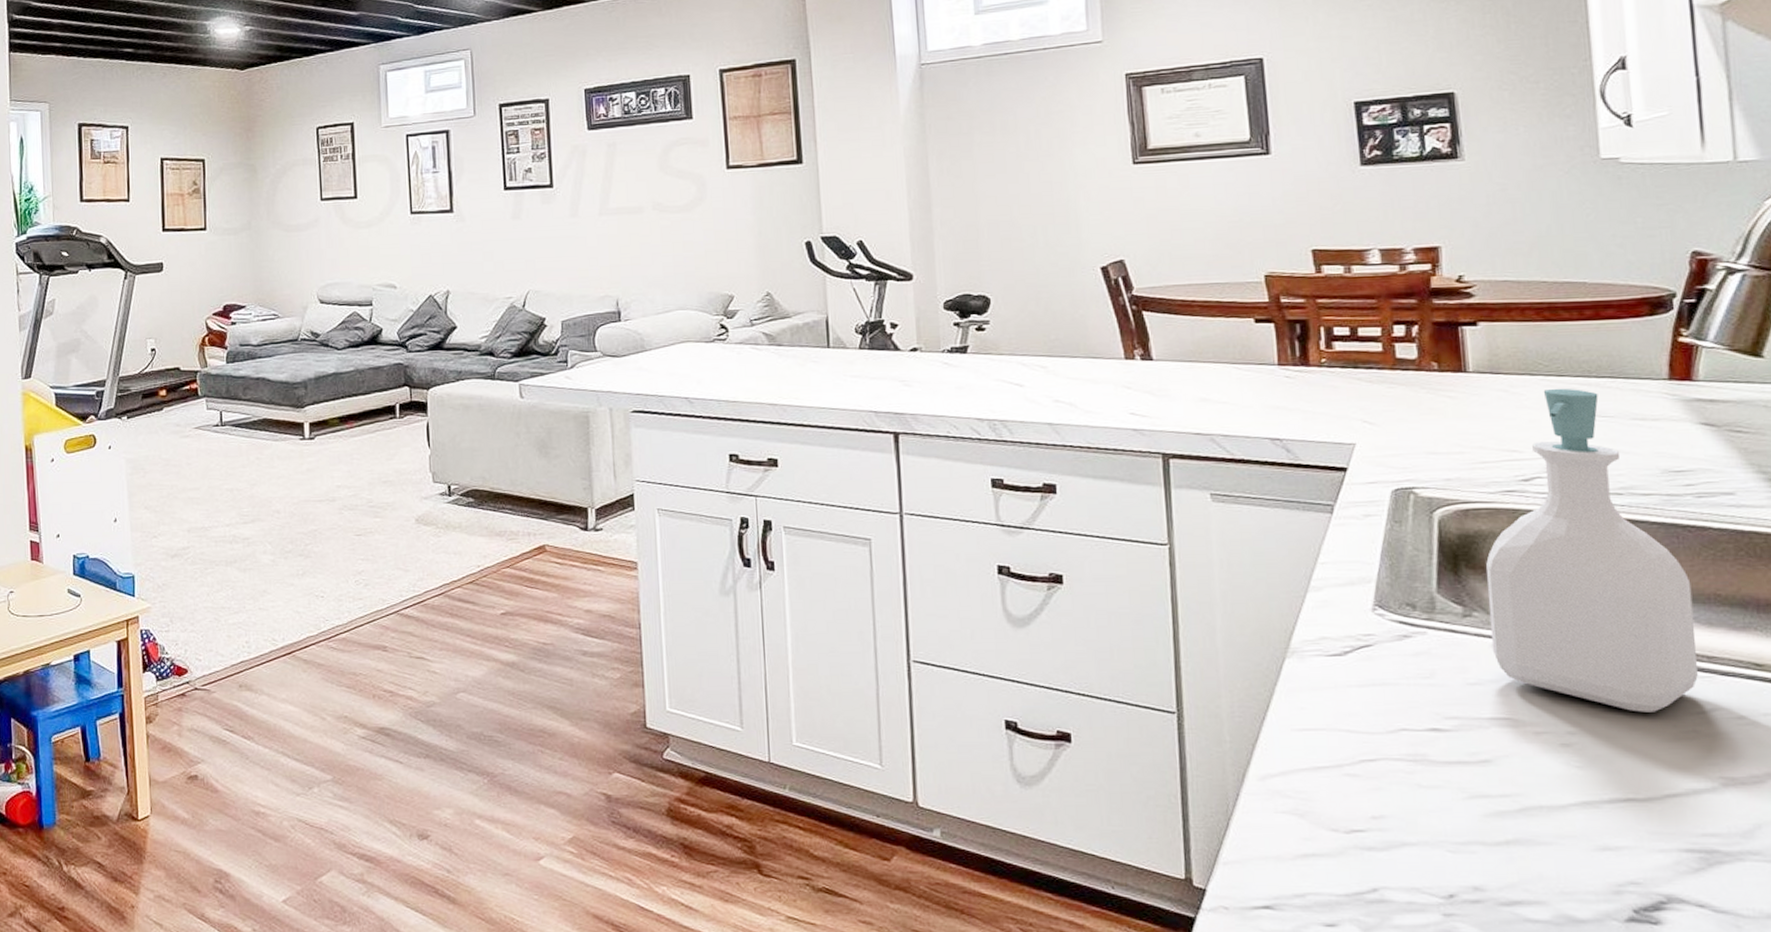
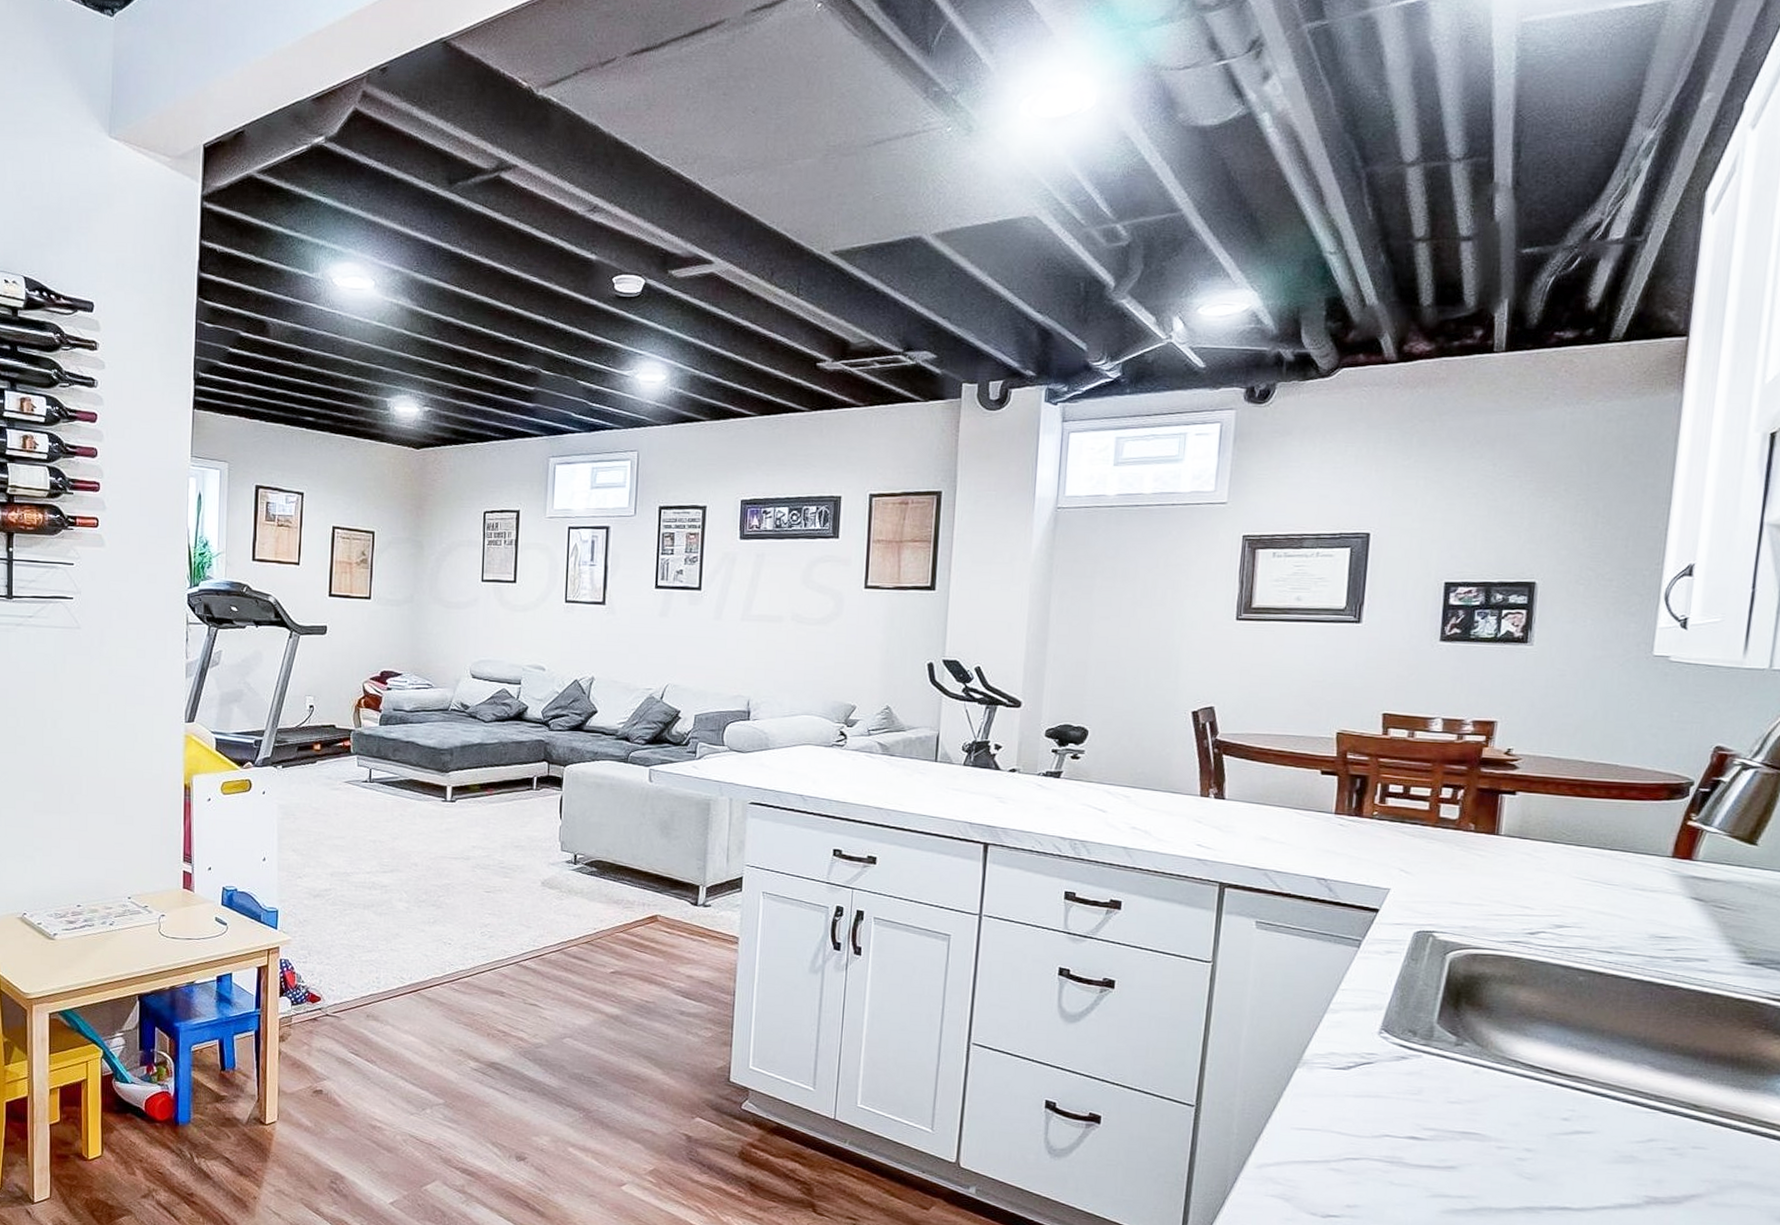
soap bottle: present [1486,388,1698,712] -> none [1475,856,1655,1138]

